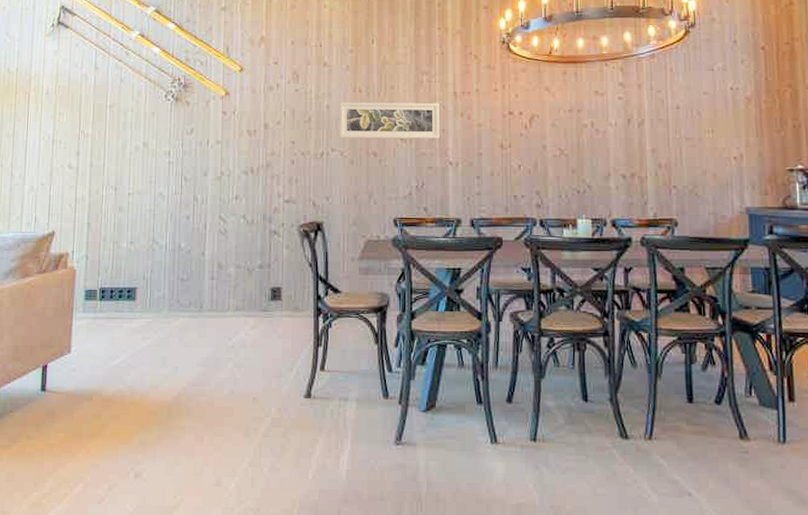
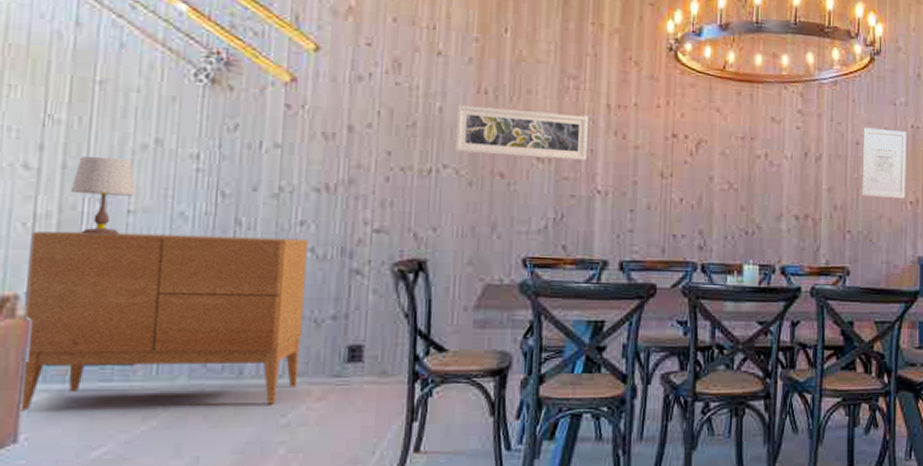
sideboard: none [70,209,241,331] -> present [18,231,308,411]
table lamp: none [95,158,133,211] -> present [70,157,137,236]
wall art: none [682,92,729,154] -> present [861,127,907,198]

